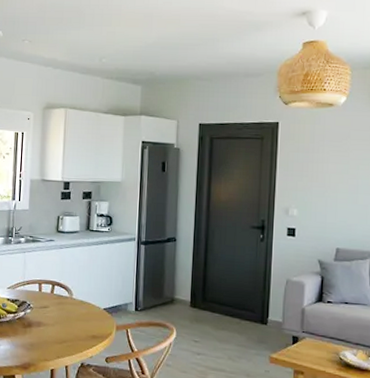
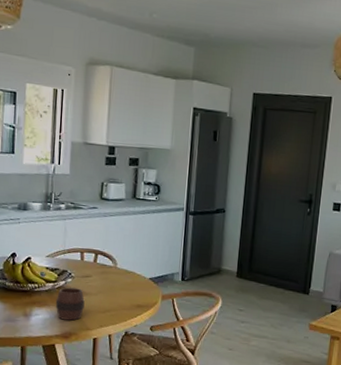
cup: none [15,318,43,351] -> present [55,287,85,321]

